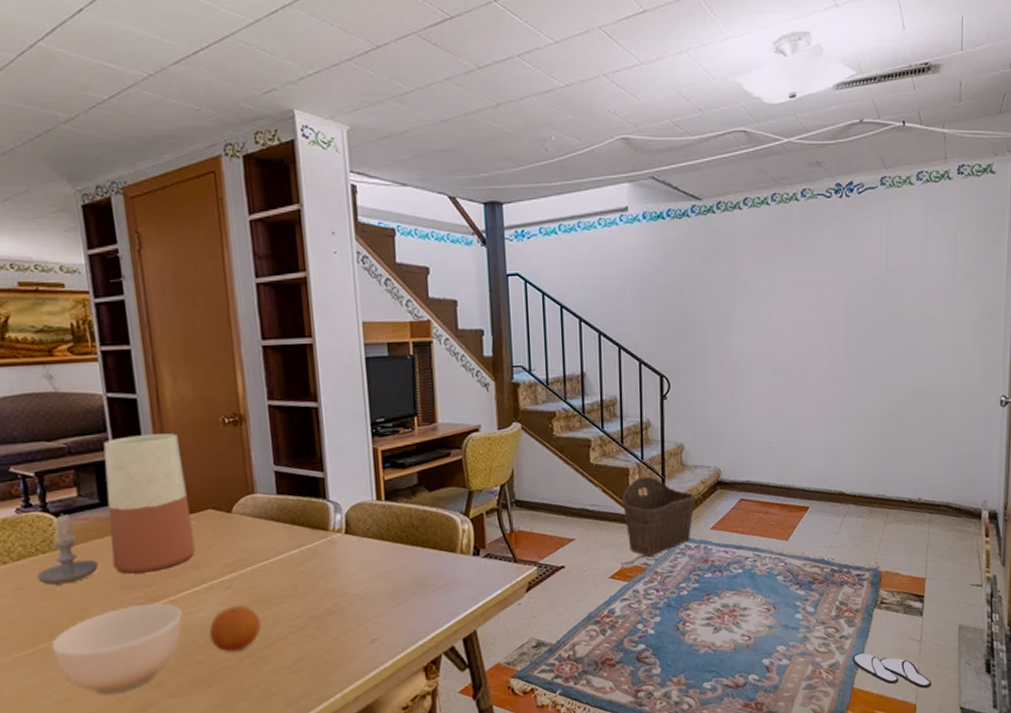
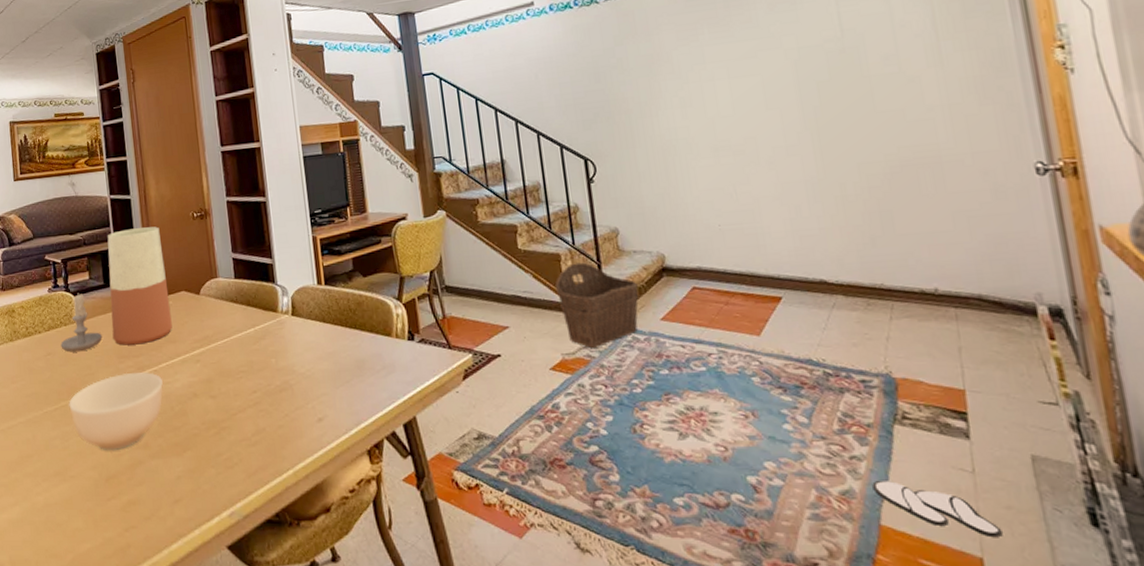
fruit: present [209,605,262,651] -> none [183,377,225,421]

